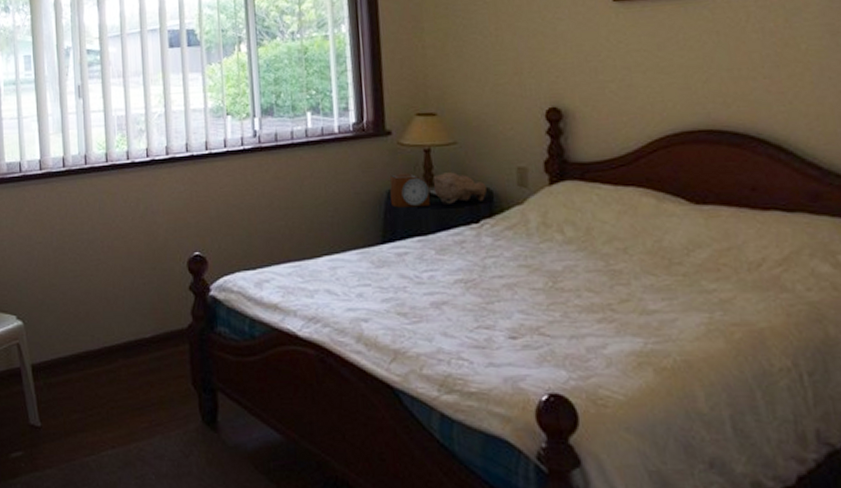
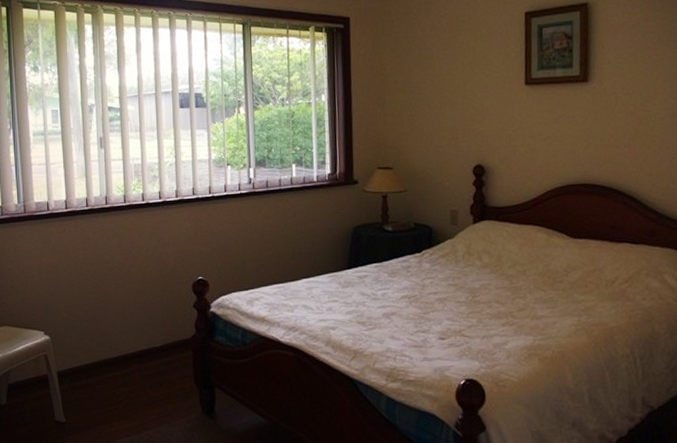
alarm clock: present [389,173,431,208] -> none [355,214,386,241]
teddy bear: present [432,171,488,206] -> none [388,212,429,239]

